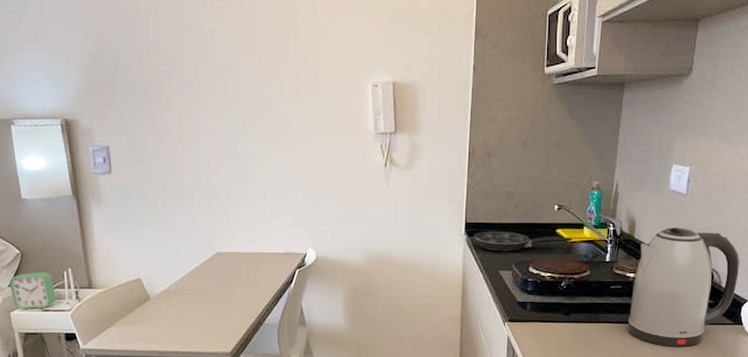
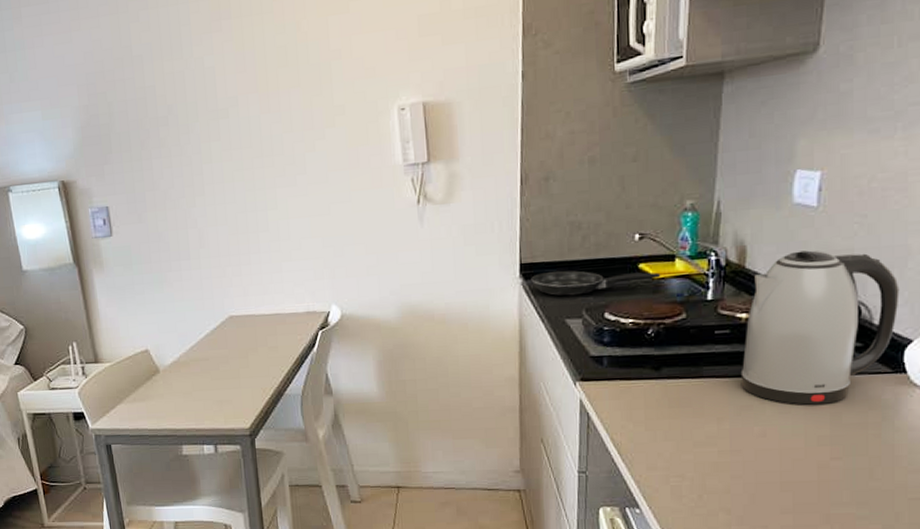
alarm clock: present [9,272,56,309] -> none [14,348,63,388]

